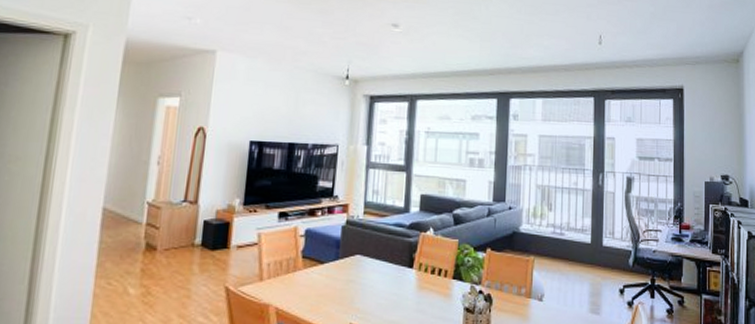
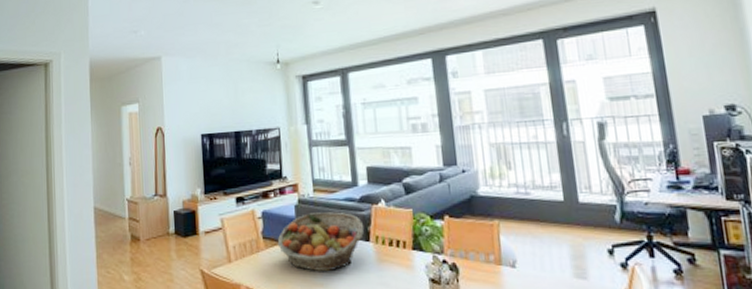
fruit basket: none [317,235,410,296] -> present [277,212,365,272]

